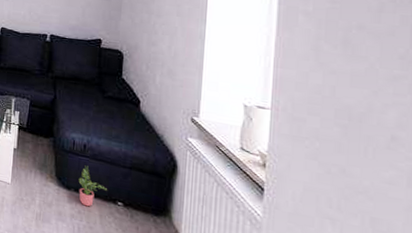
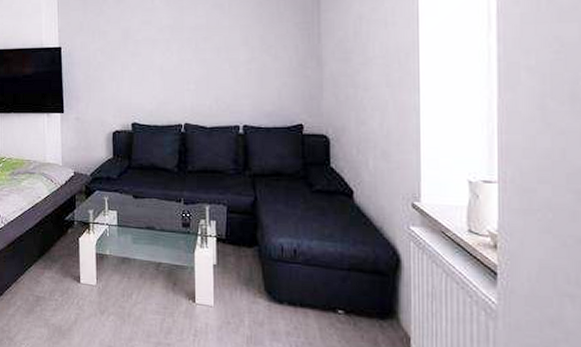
potted plant: present [78,165,108,207] -> none [291,273,326,321]

